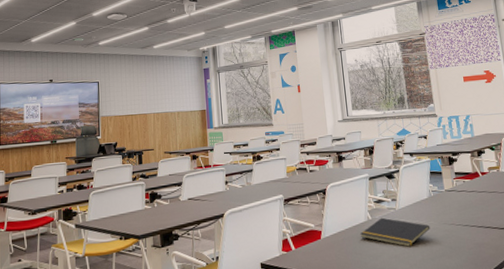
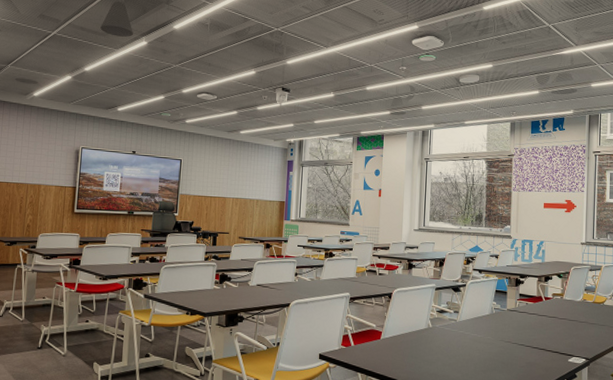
notepad: present [360,217,430,247] -> none [418,327,487,357]

